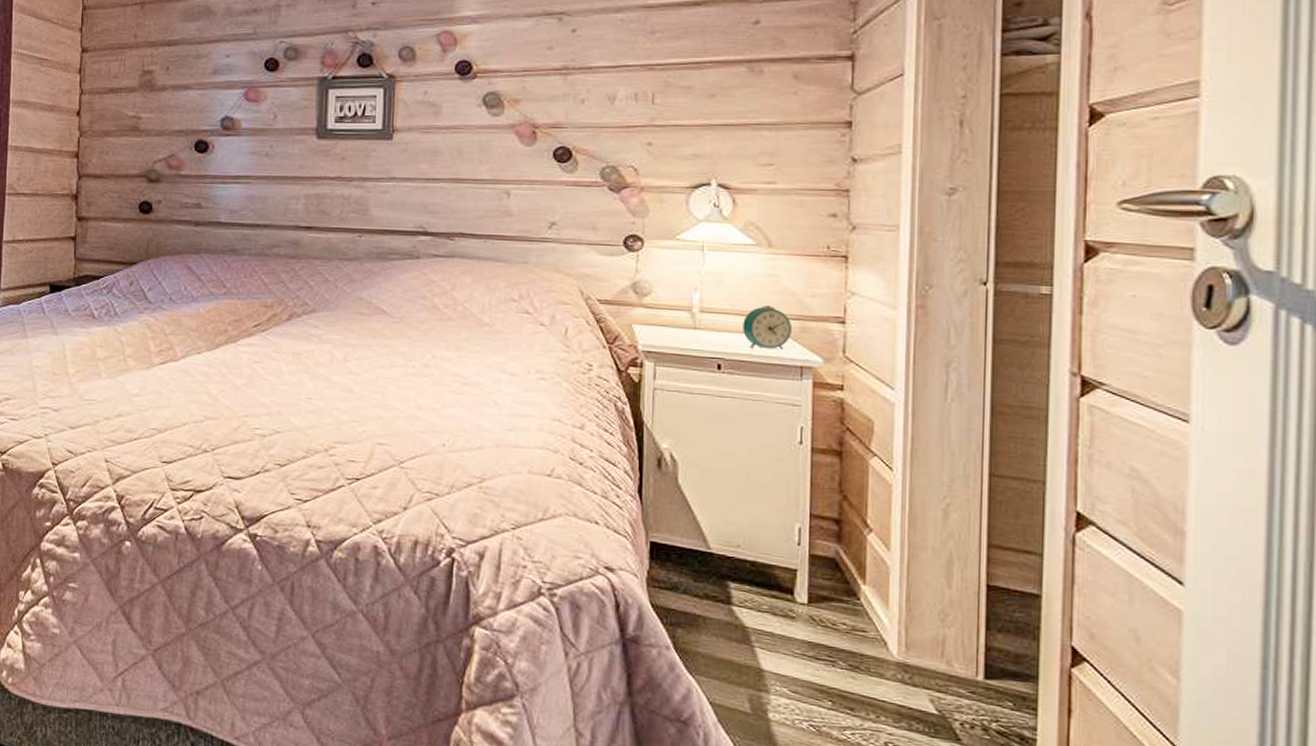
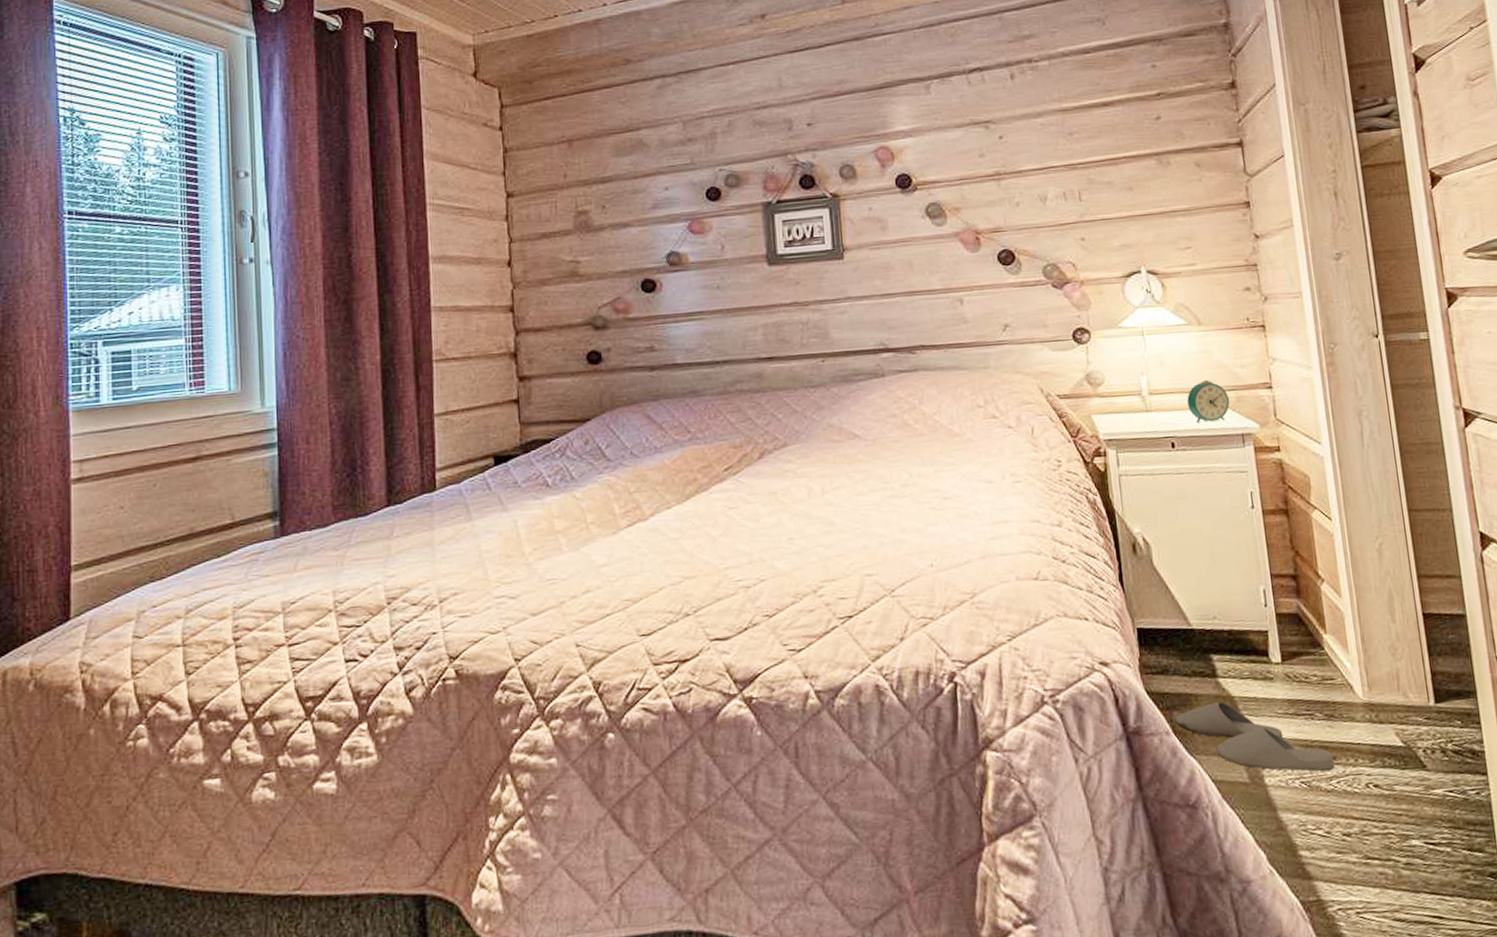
slippers: none [678,628,852,721] -> present [1175,702,1335,772]

